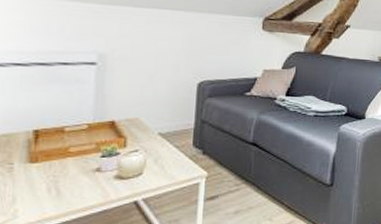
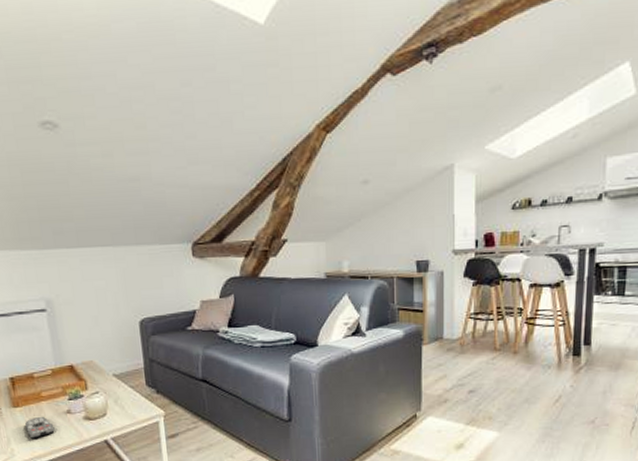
remote control: none [40,173,77,198] -> present [25,416,55,438]

